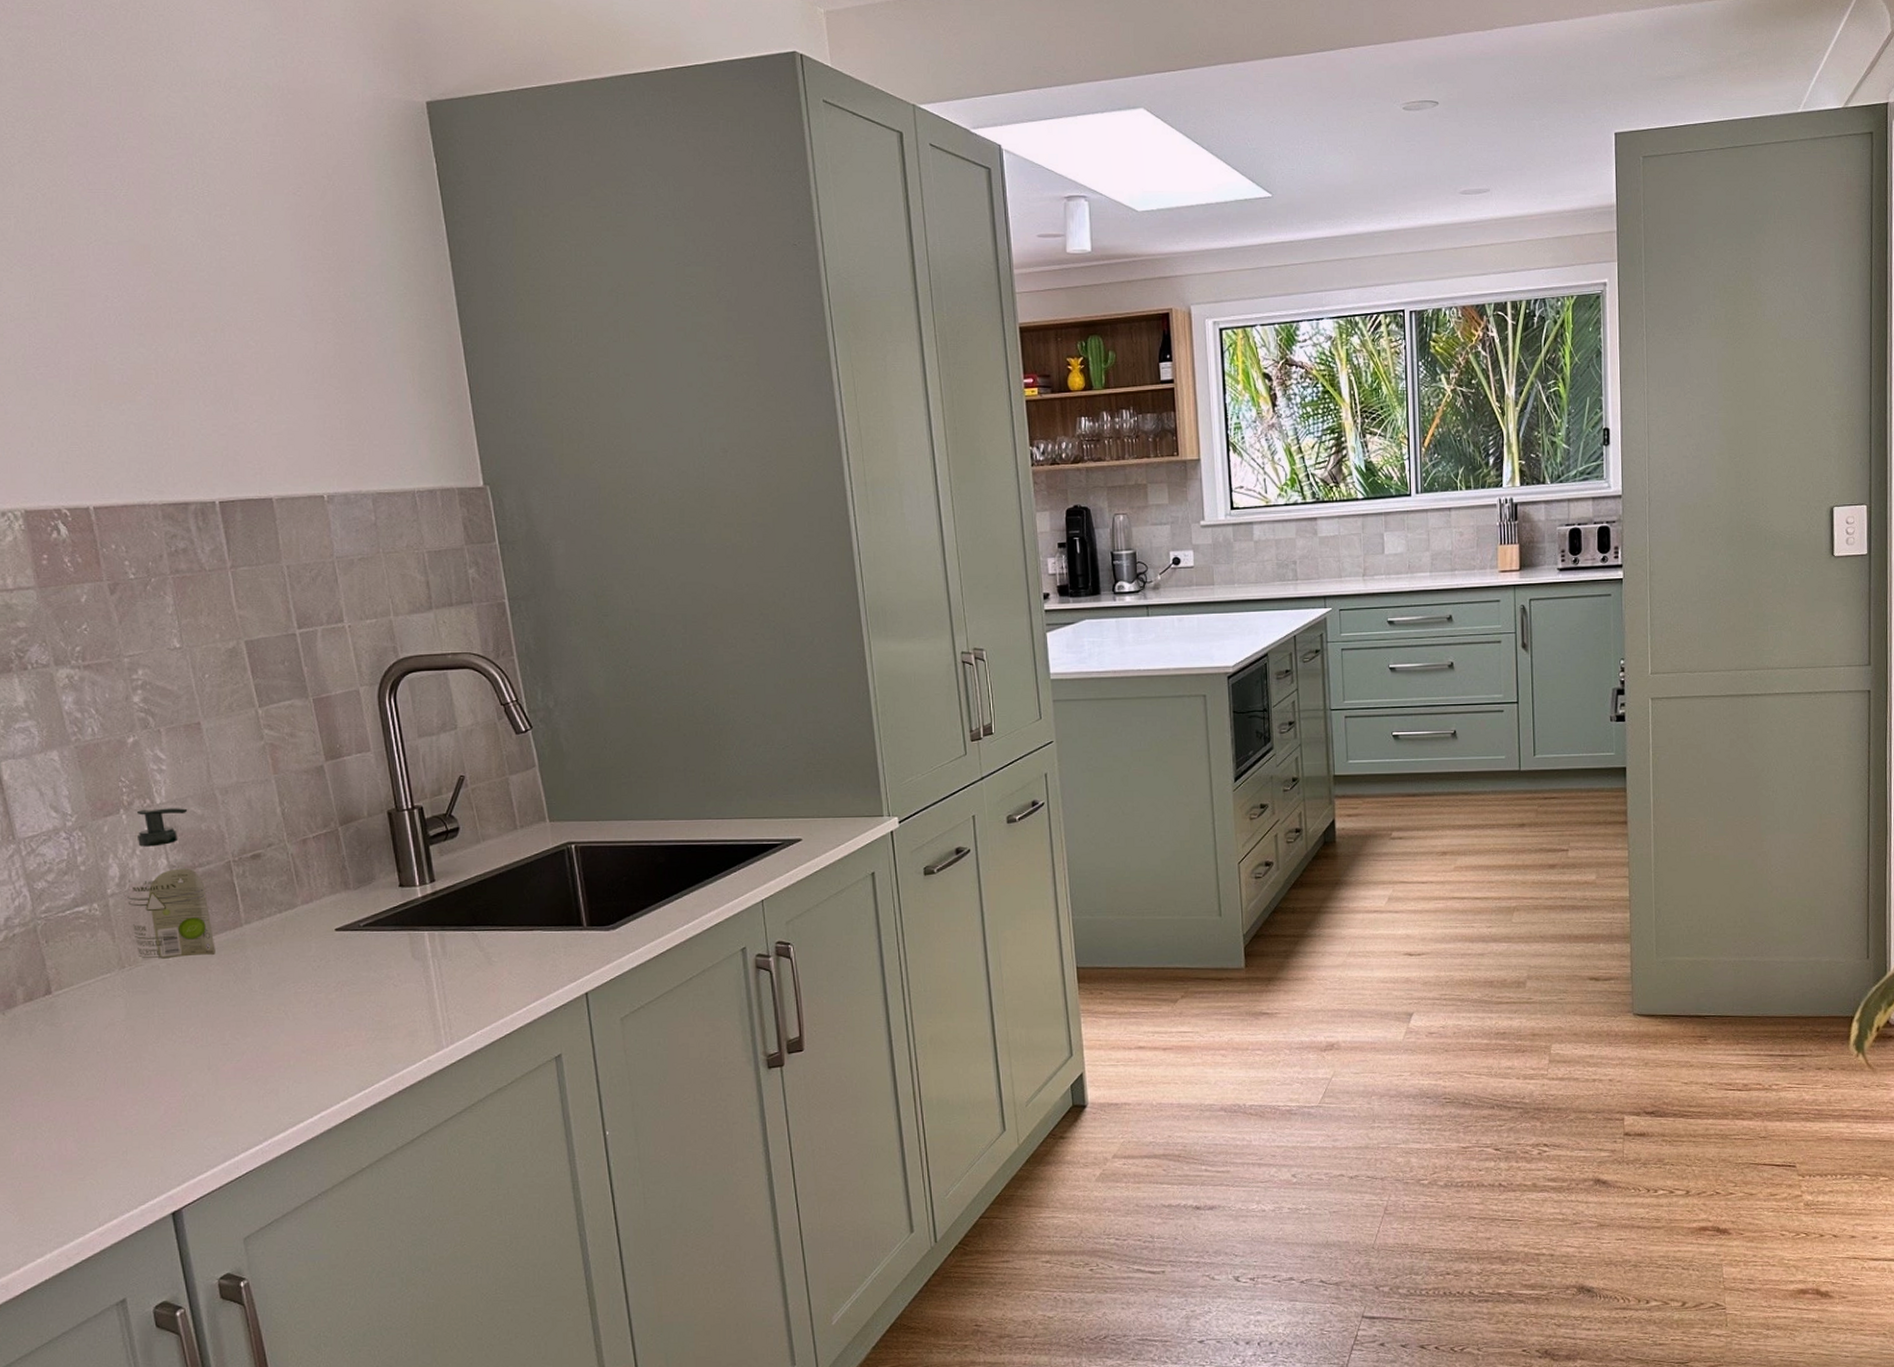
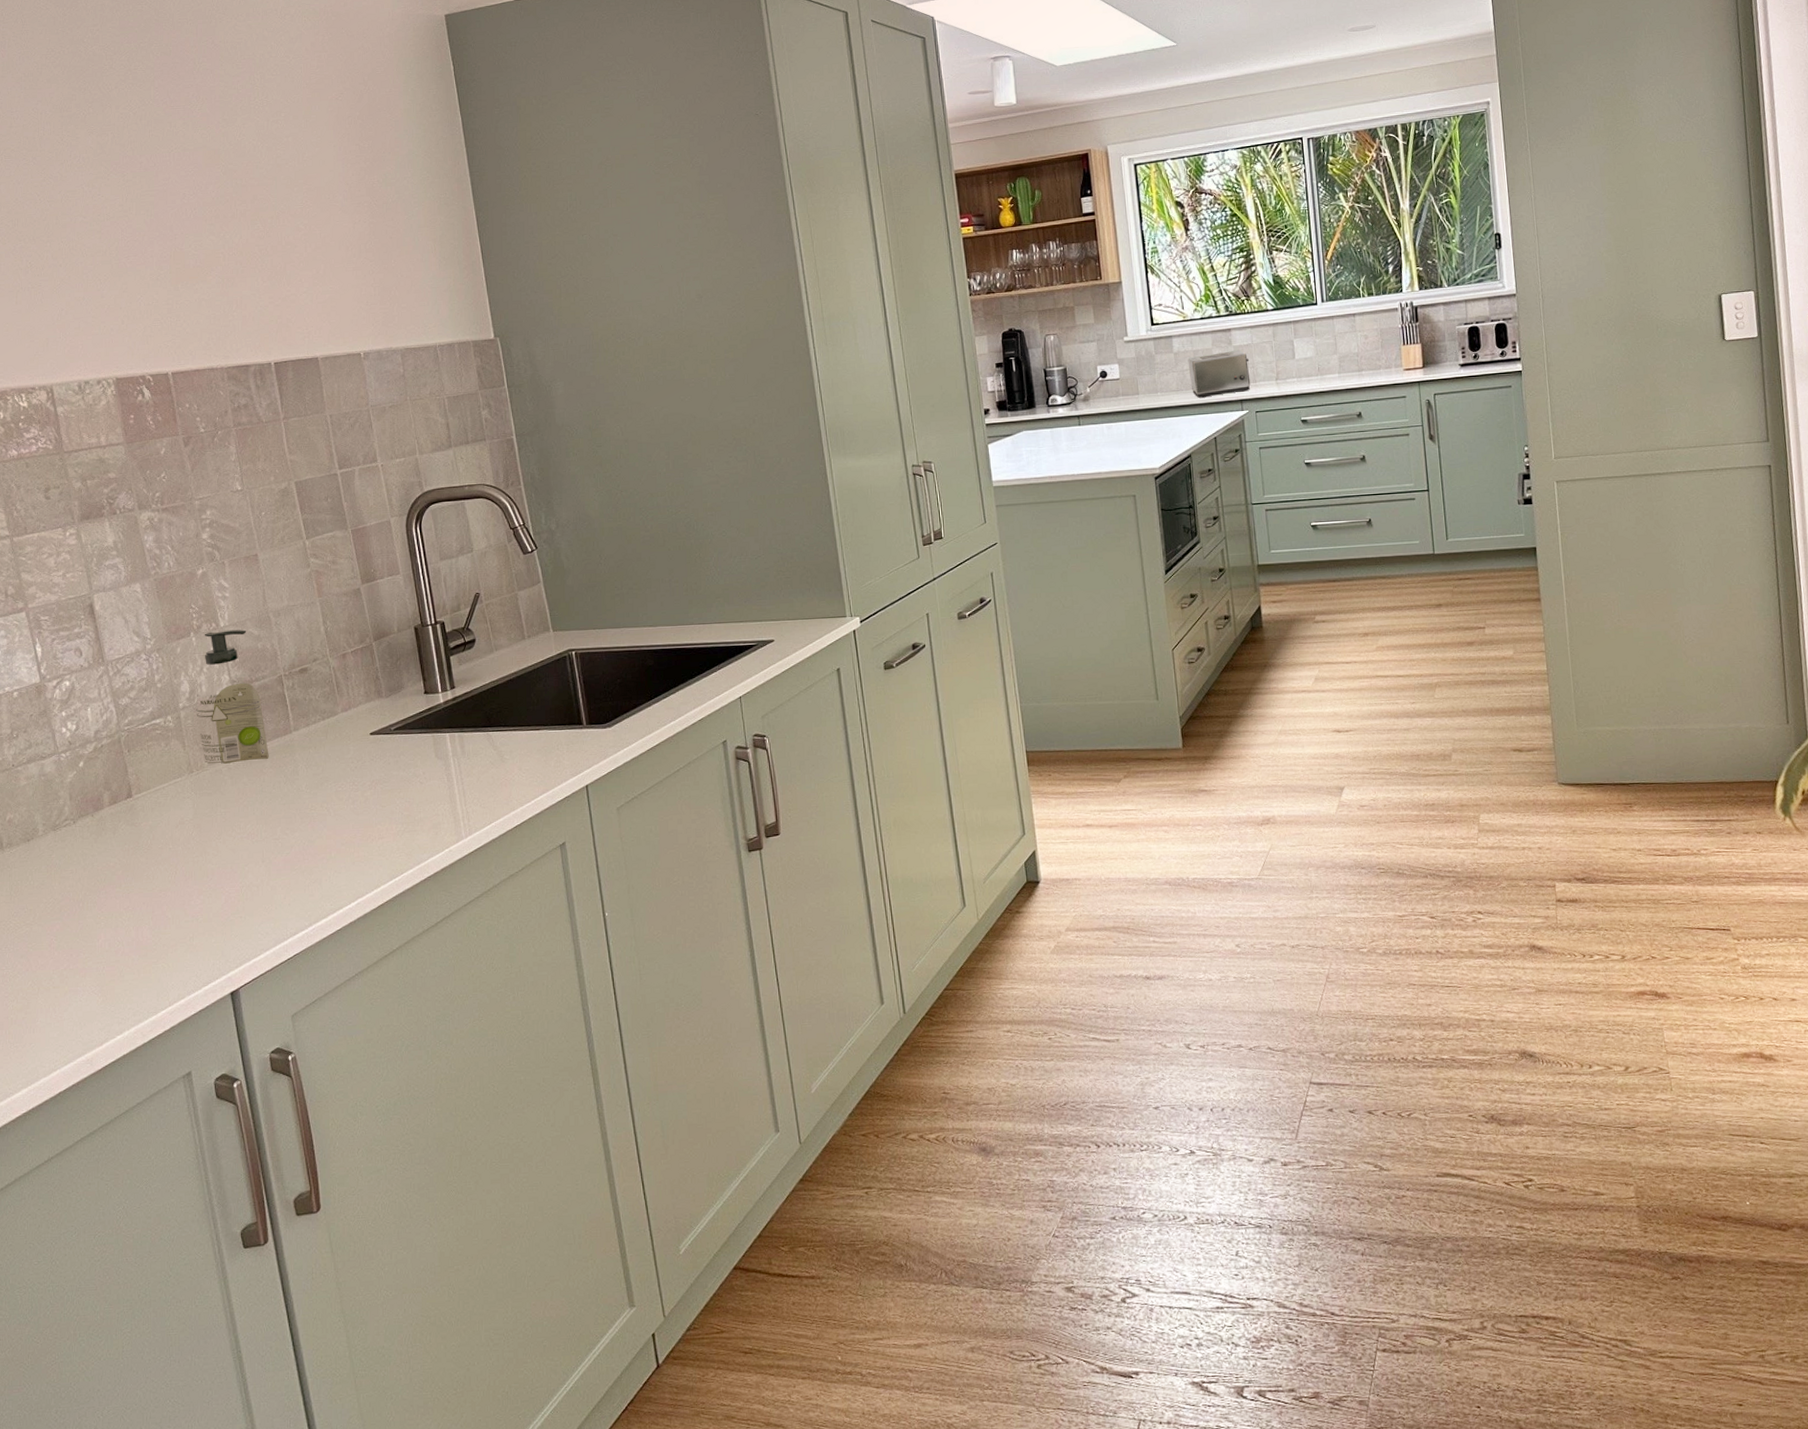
toaster: none [1269,541,1336,592] -> present [1188,349,1251,398]

